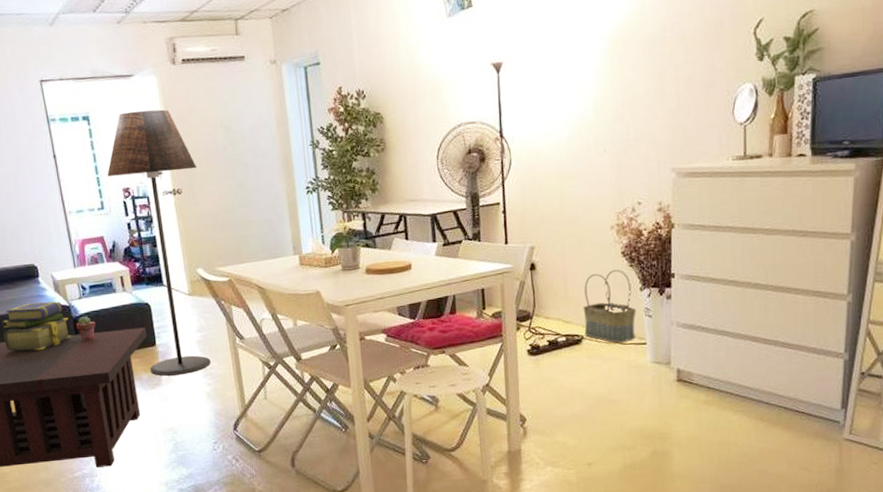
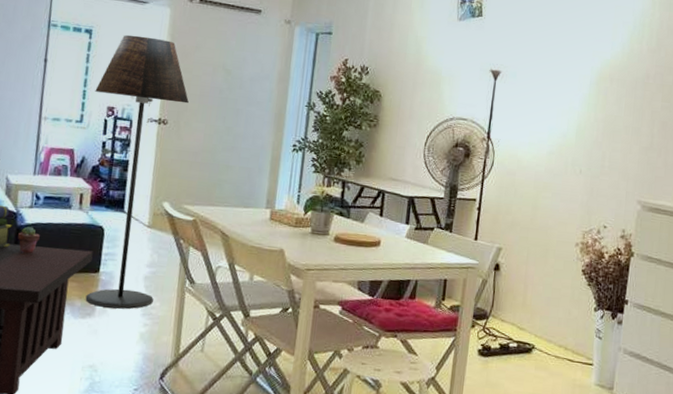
basket: present [583,269,636,343] -> none [536,285,588,360]

